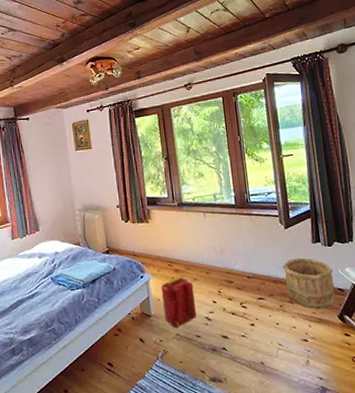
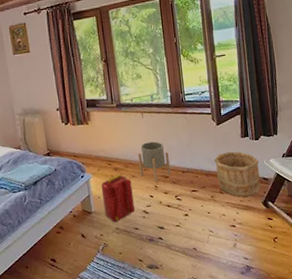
planter: none [200,243,235,288] -> present [138,141,171,183]

